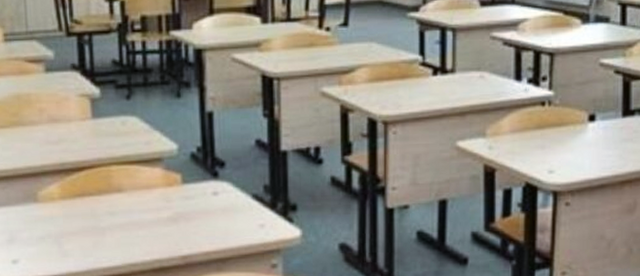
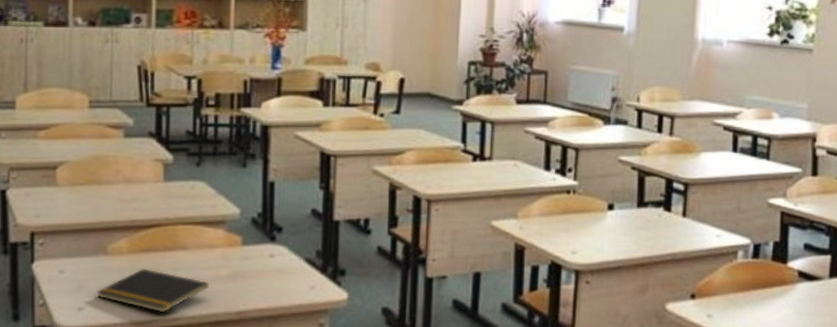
notepad: none [30,215,151,262] -> present [96,268,210,313]

